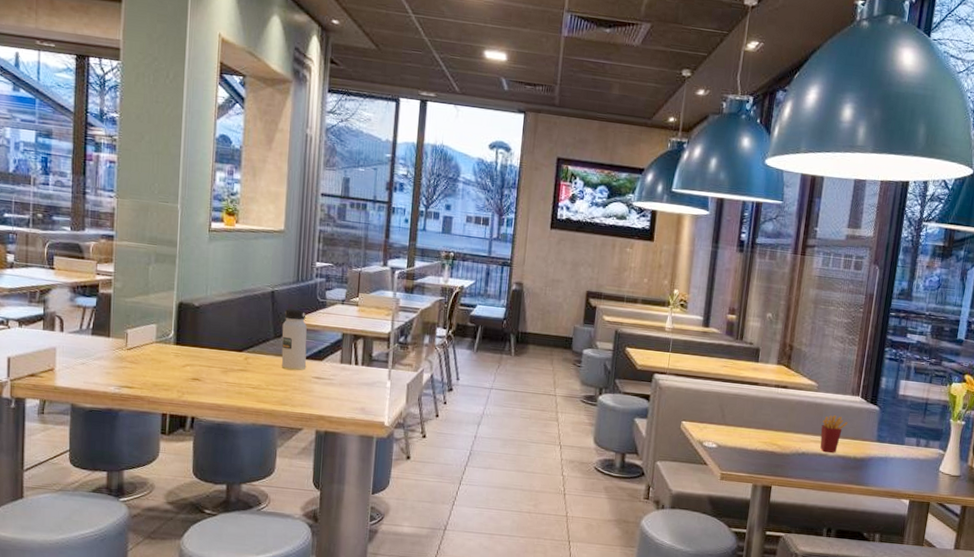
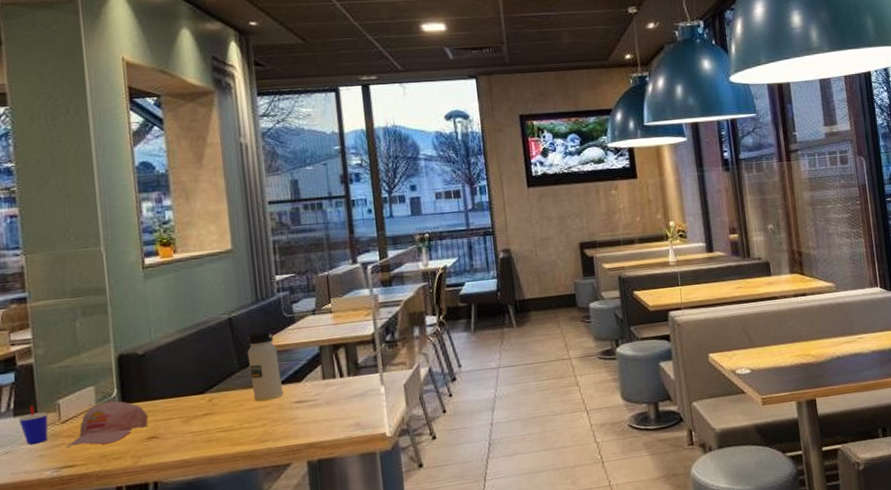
beverage cup: none [95,329,118,362] -> present [18,405,49,444]
baseball cap: none [127,339,196,376] -> present [65,399,149,449]
french fries: present [820,415,848,453] -> none [848,311,874,351]

